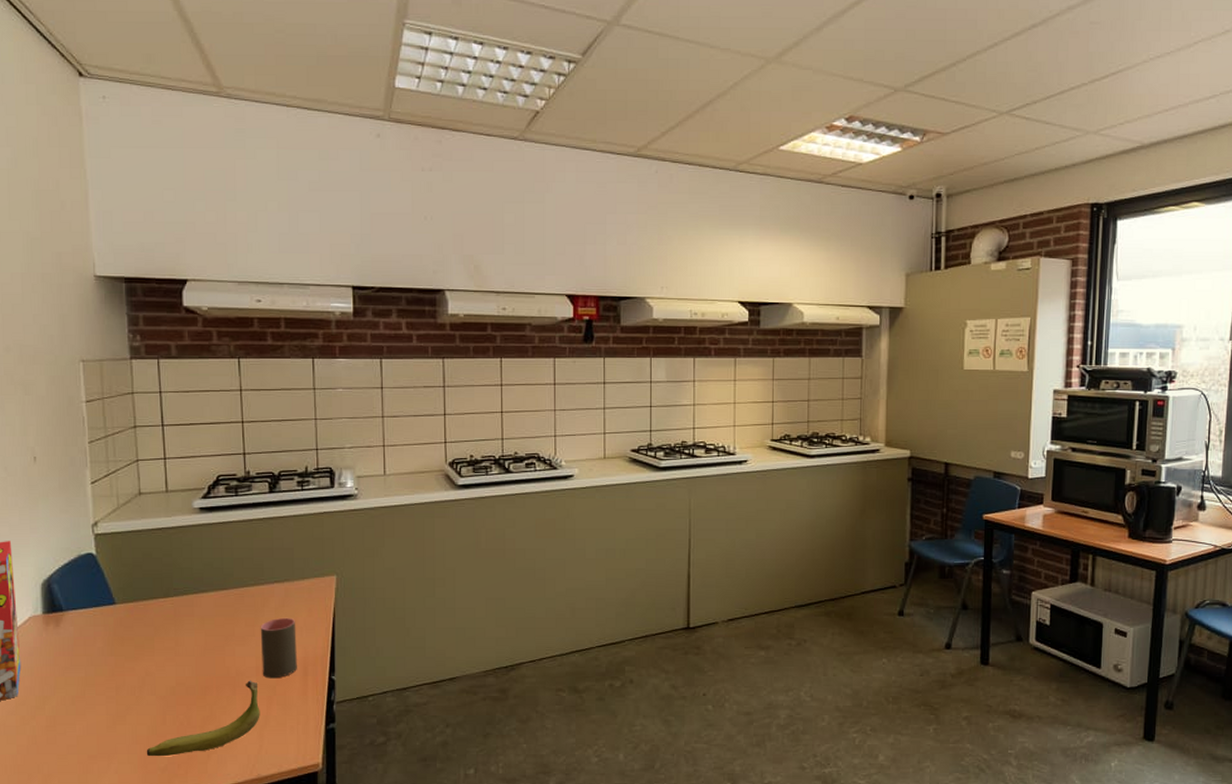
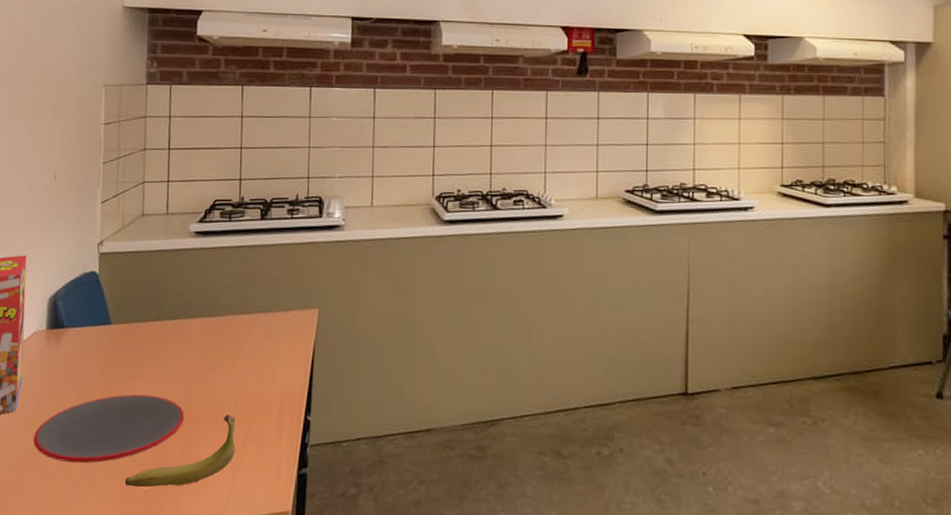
plate: none [41,669,205,740] -> present [33,394,185,464]
cup: present [260,617,297,679] -> none [240,349,276,414]

